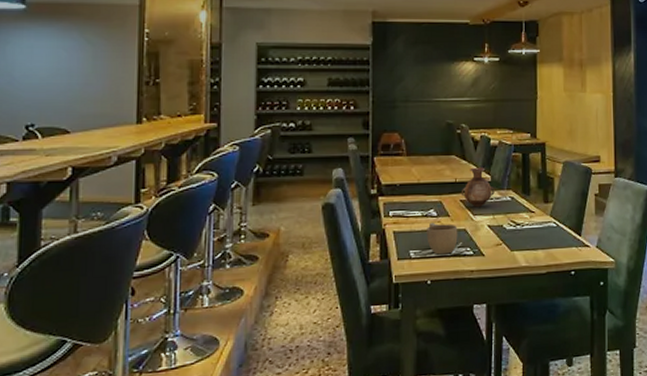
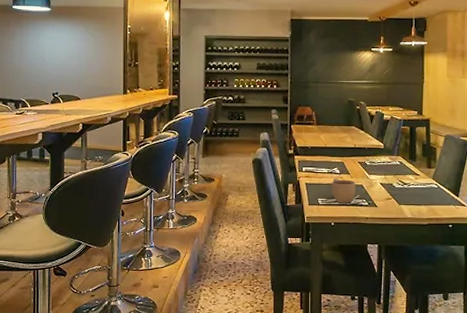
vase: present [461,168,495,207] -> none [359,137,387,168]

